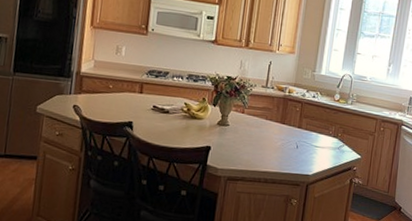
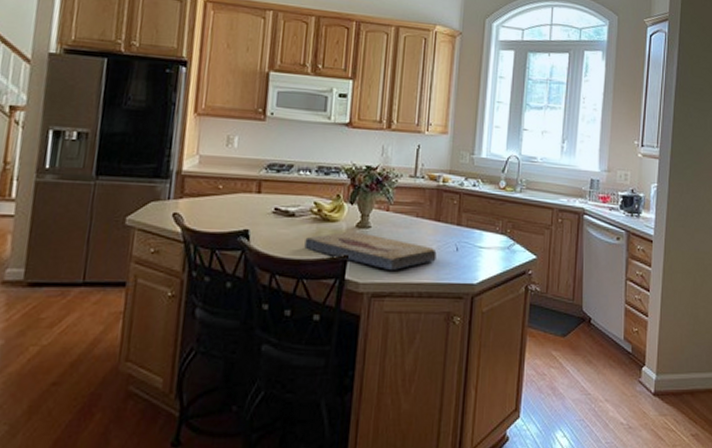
fish fossil: none [176,127,281,161] -> present [304,231,437,271]

